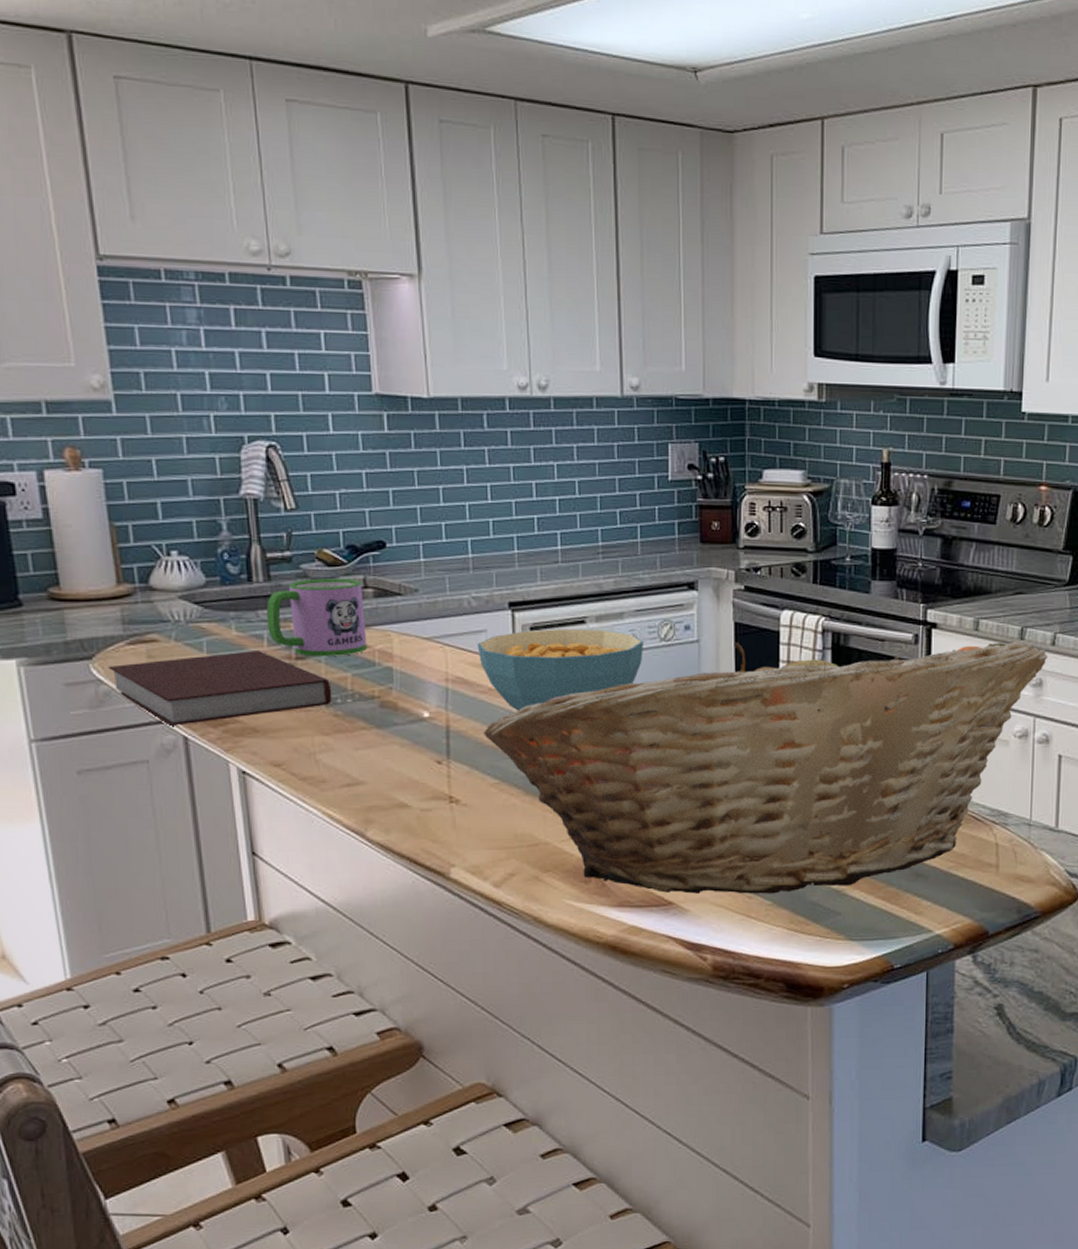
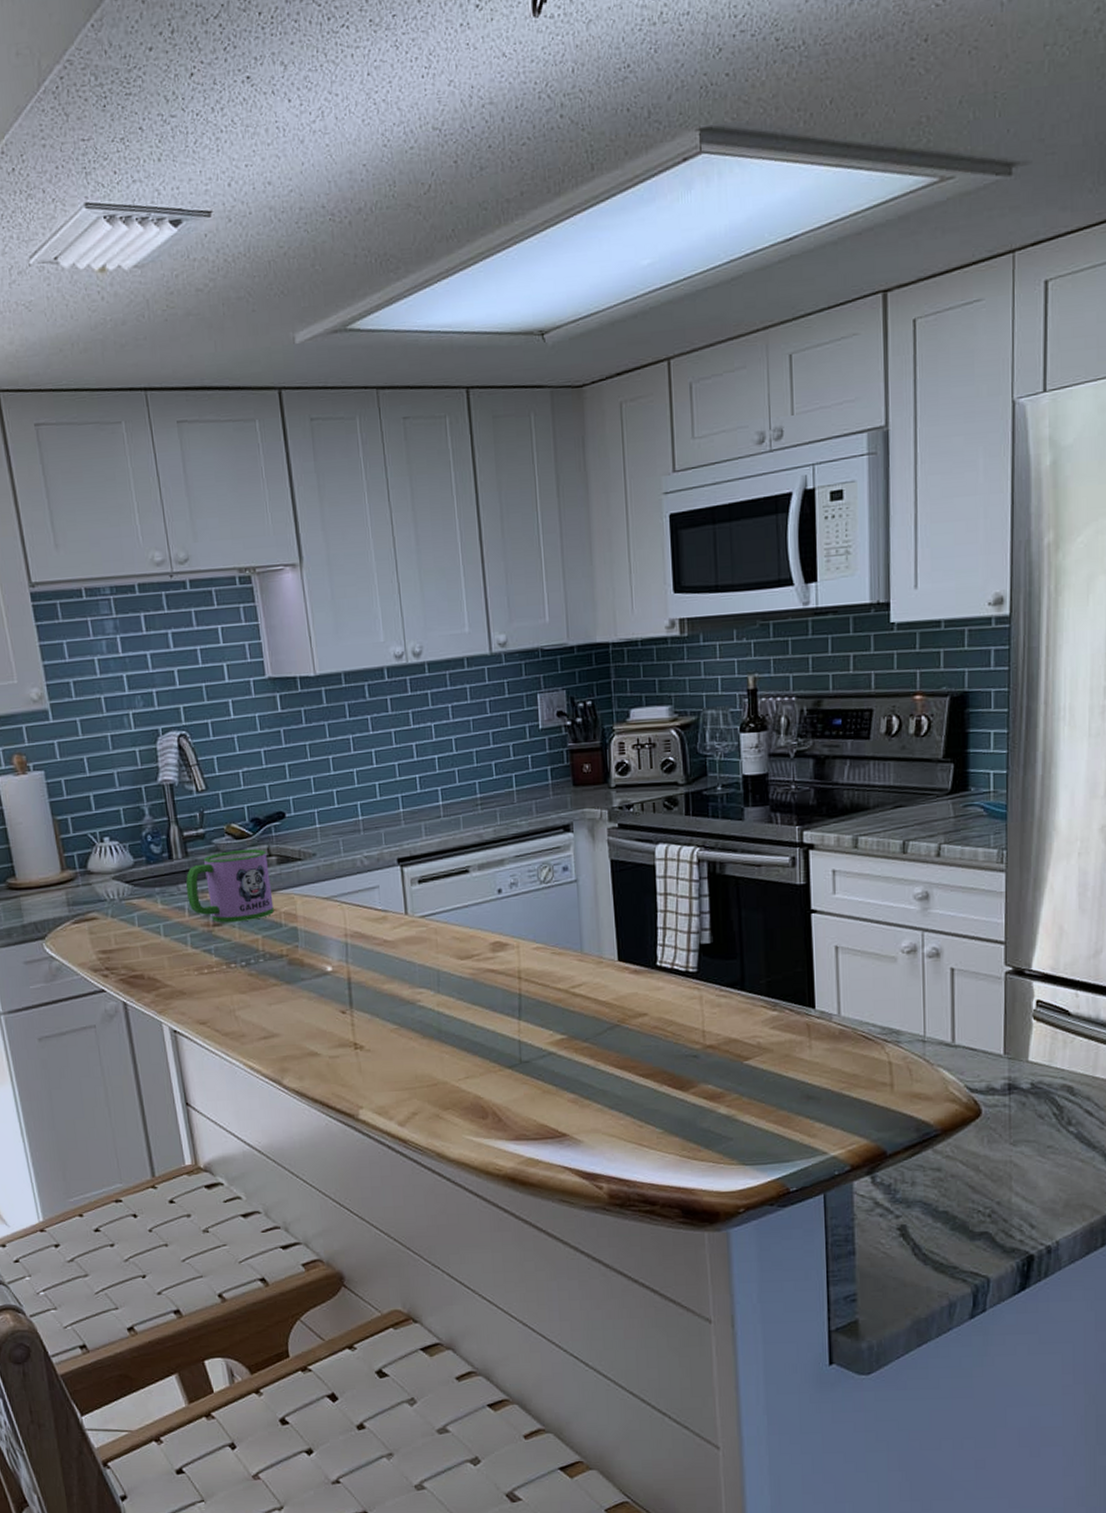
notebook: present [107,651,332,726] -> none [58,921,246,993]
cereal bowl: present [477,629,643,711] -> none [371,877,525,960]
fruit basket: present [483,640,1047,894] -> none [381,855,933,1125]

